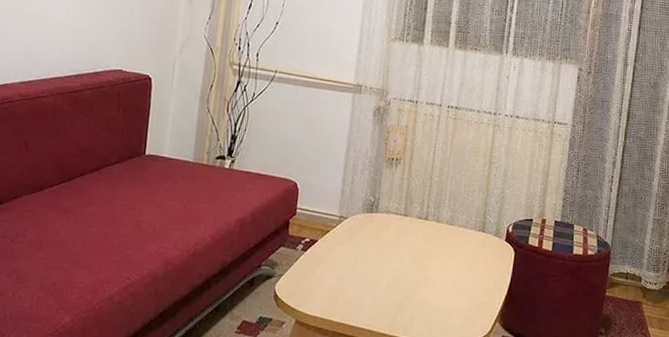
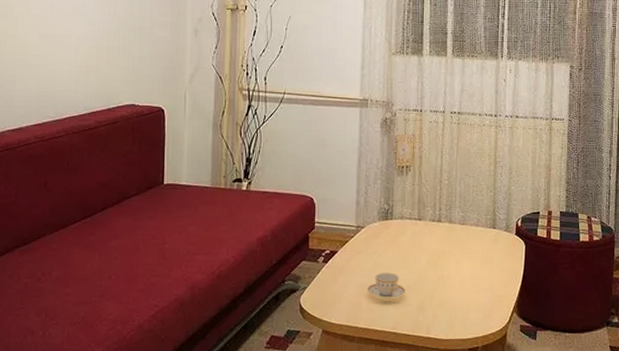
teacup: none [344,267,386,296] -> present [366,272,406,300]

